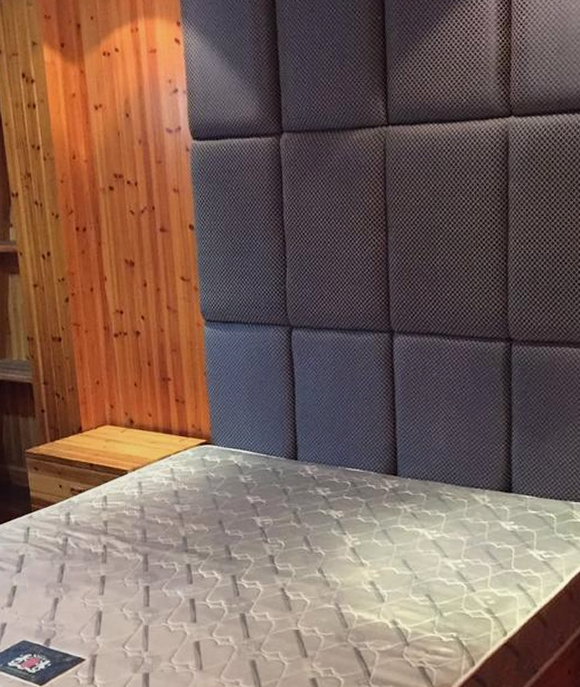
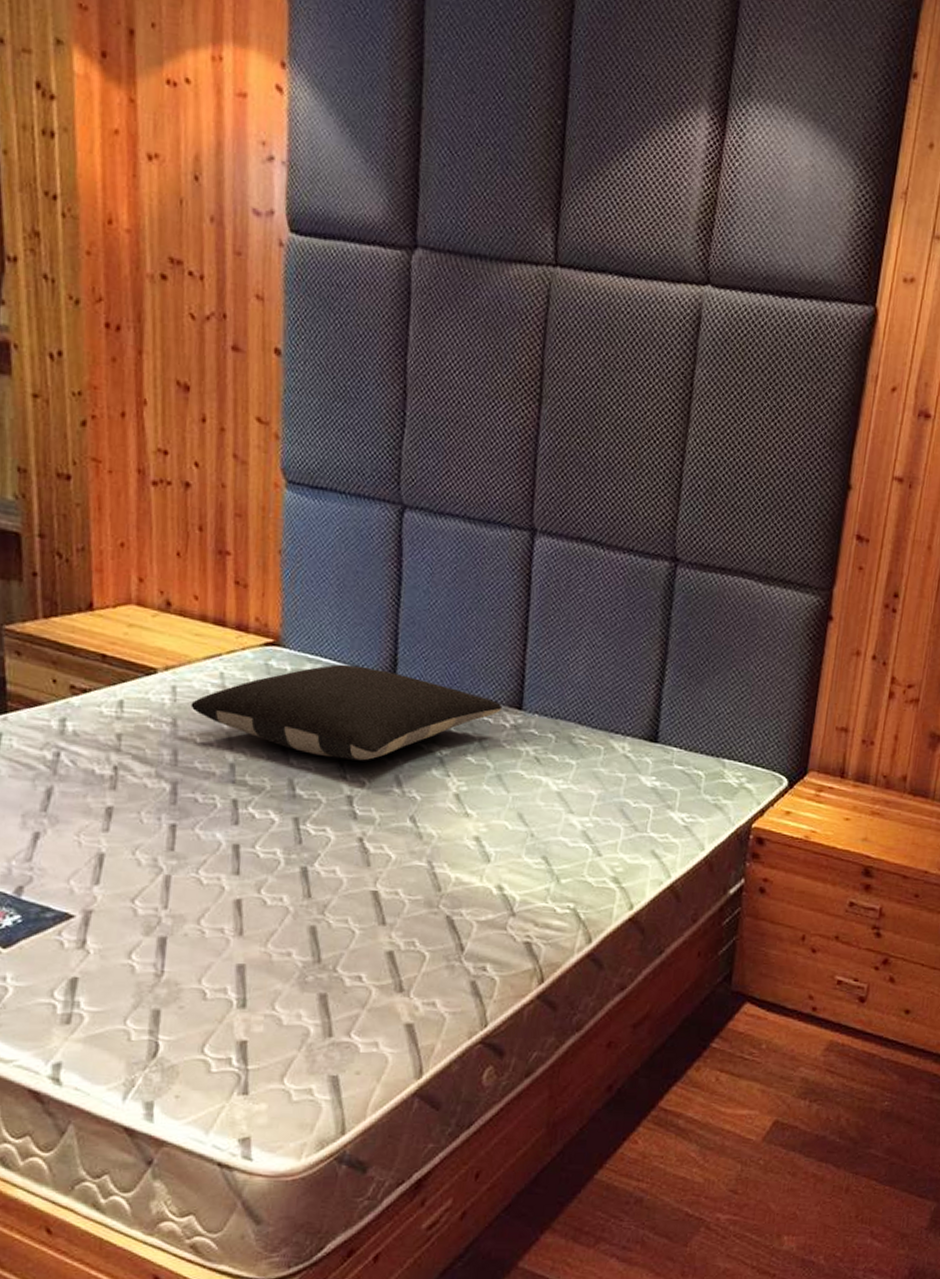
pillow: none [152,453,382,527] -> present [190,664,503,761]

